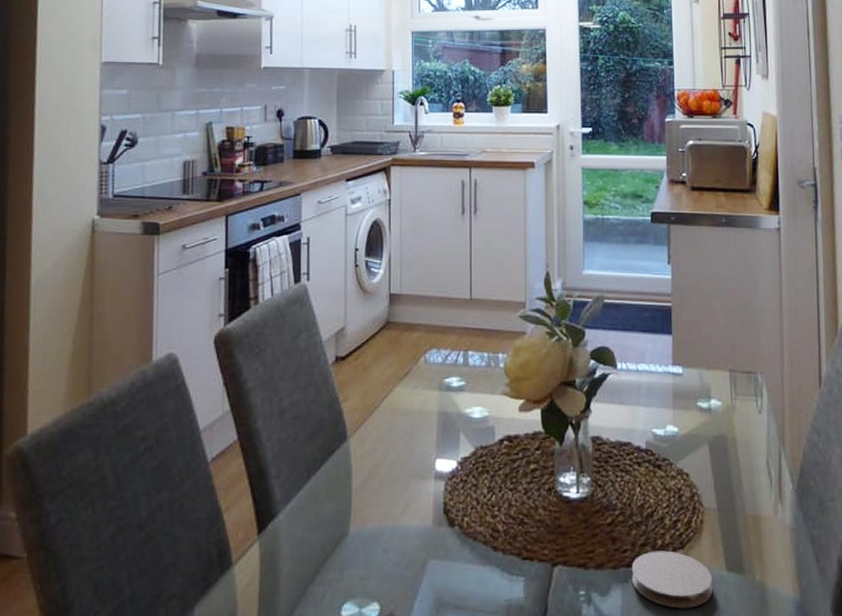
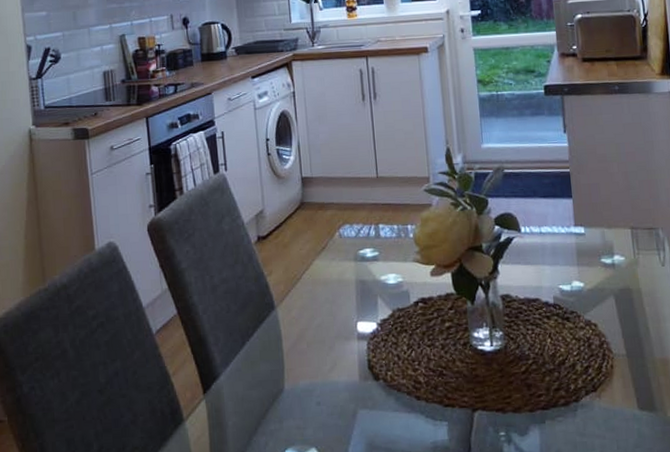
coaster: present [631,550,712,608] -> none [547,394,626,445]

